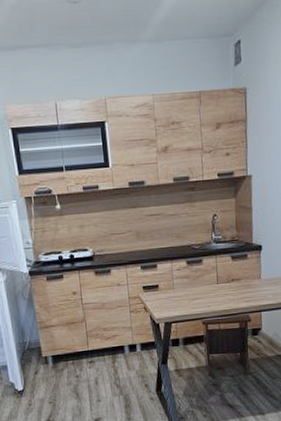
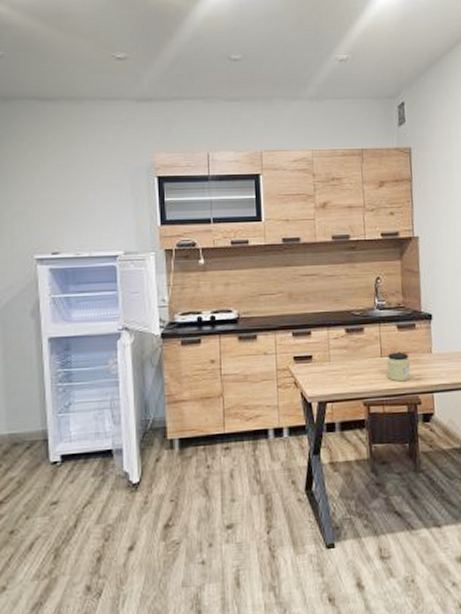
jar: none [222,279,243,304] -> present [387,352,411,382]

